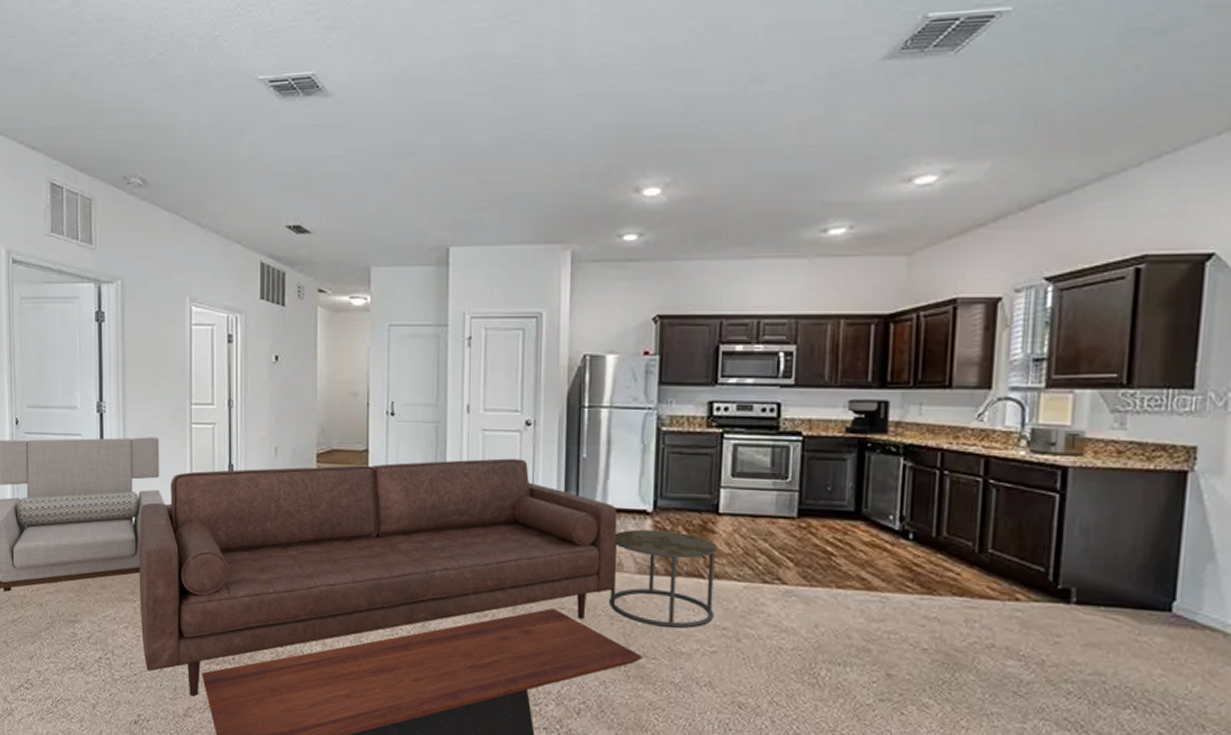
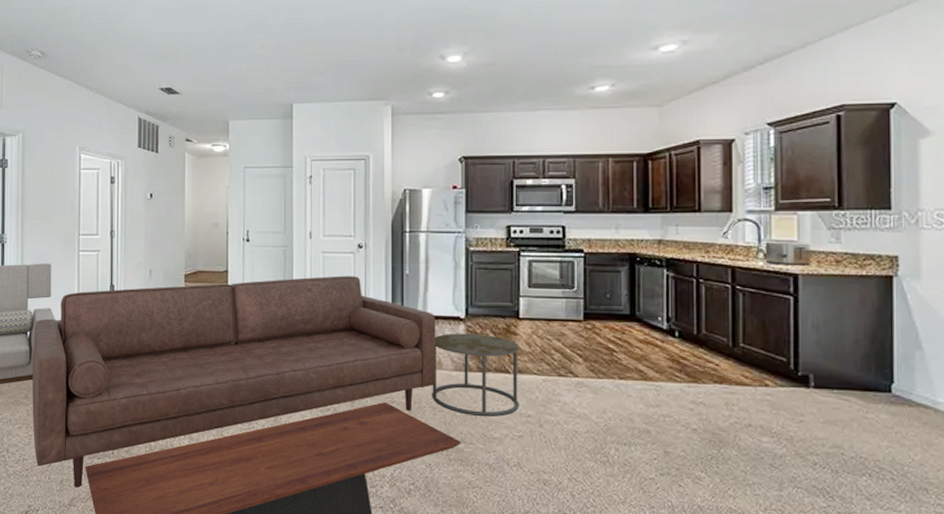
coffee maker: present [837,399,905,437] -> none [612,222,666,252]

